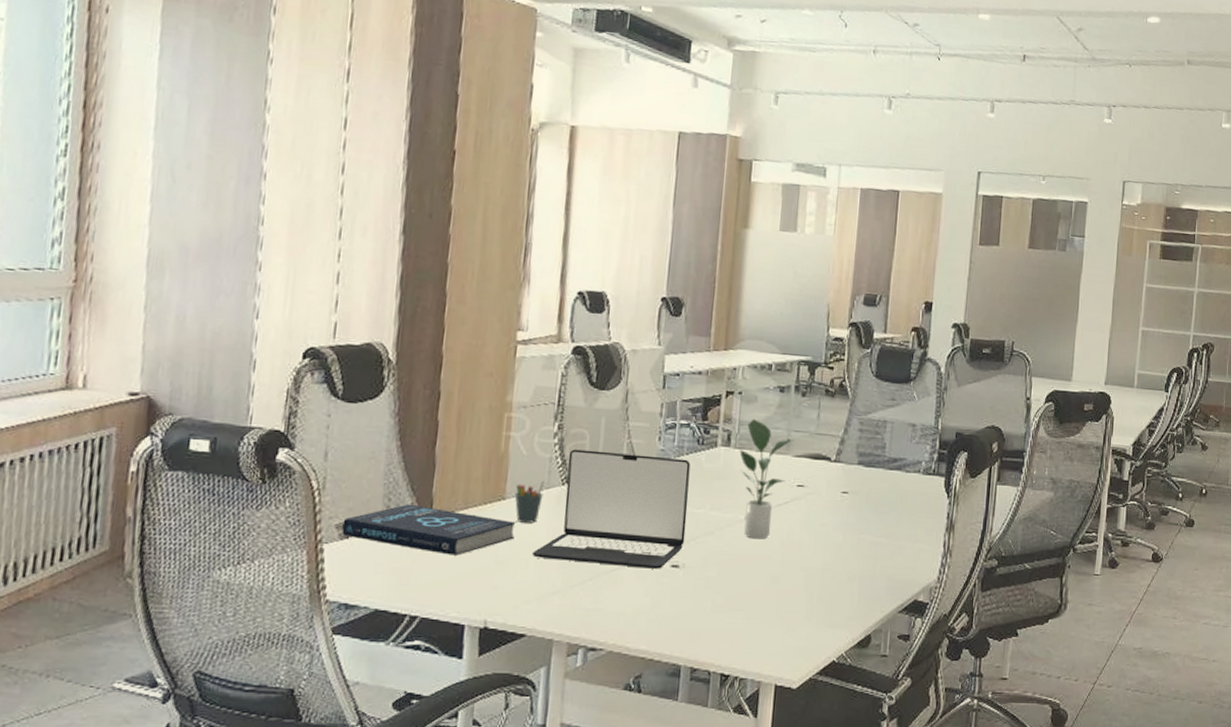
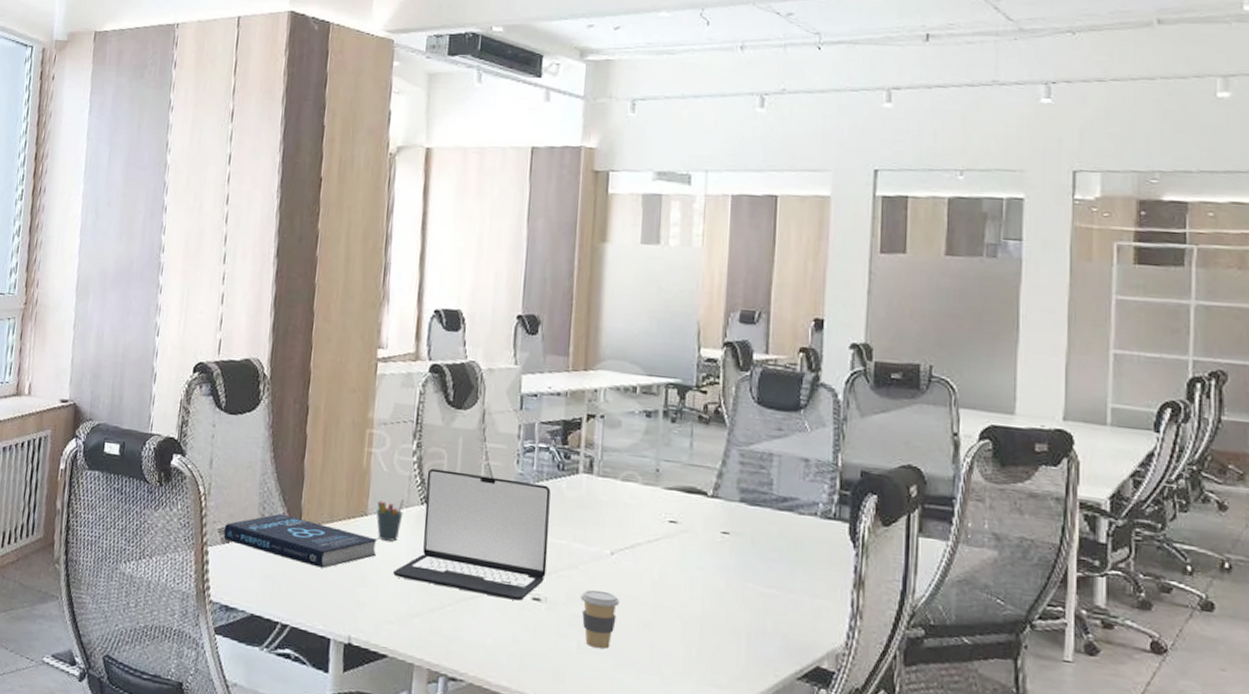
coffee cup: none [716,552,751,605] -> present [581,589,619,649]
potted plant: present [739,418,794,539] -> none [603,444,664,578]

